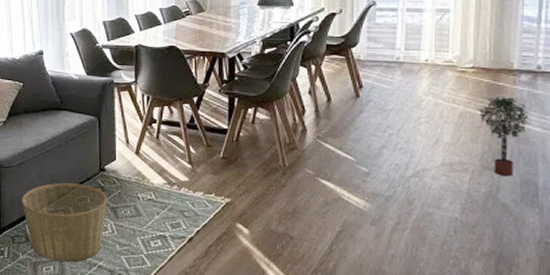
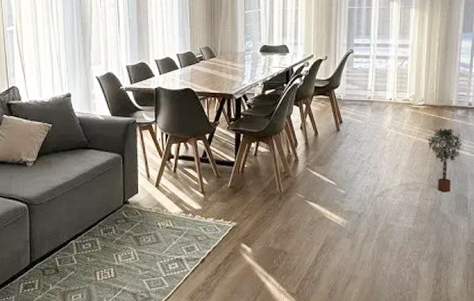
basket: present [22,183,107,262] -> none [52,216,130,289]

